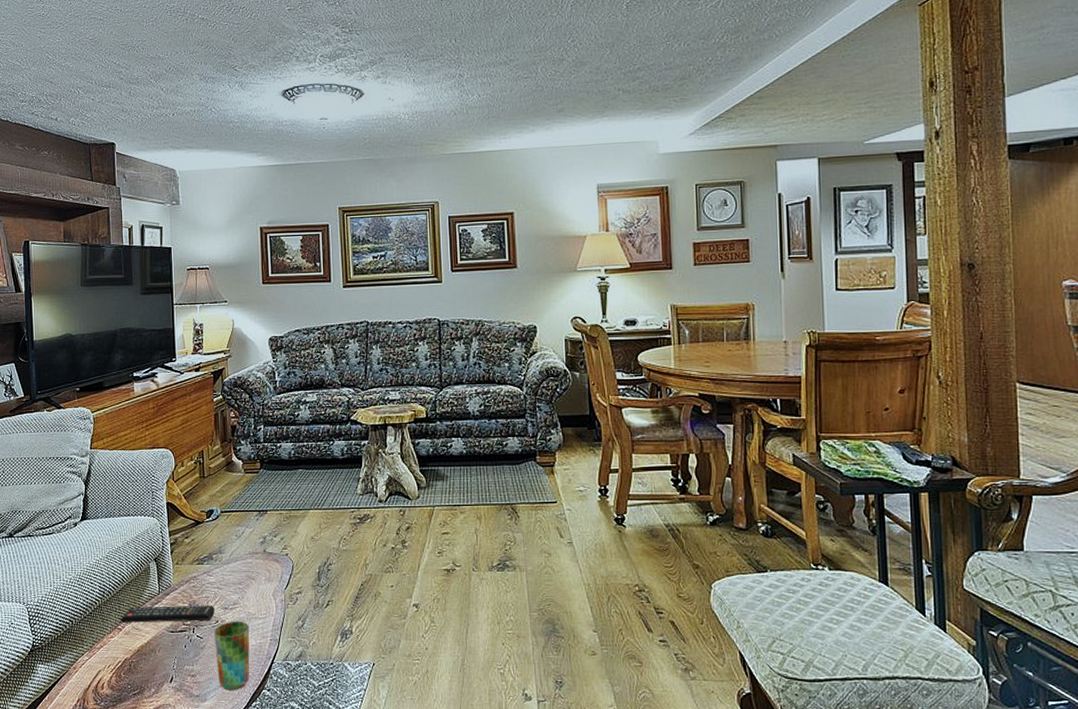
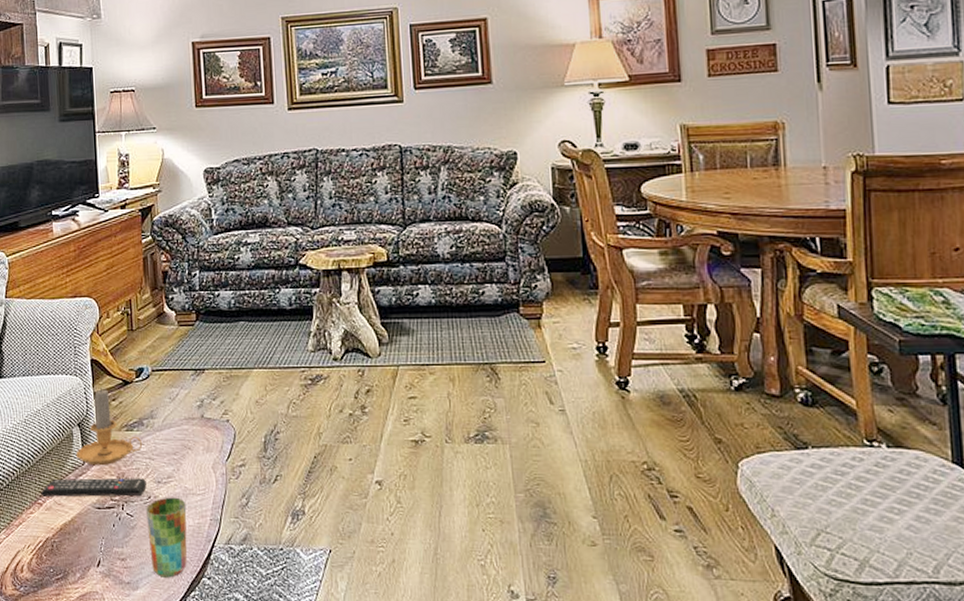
candle: none [152,527,212,595] -> present [75,388,143,466]

